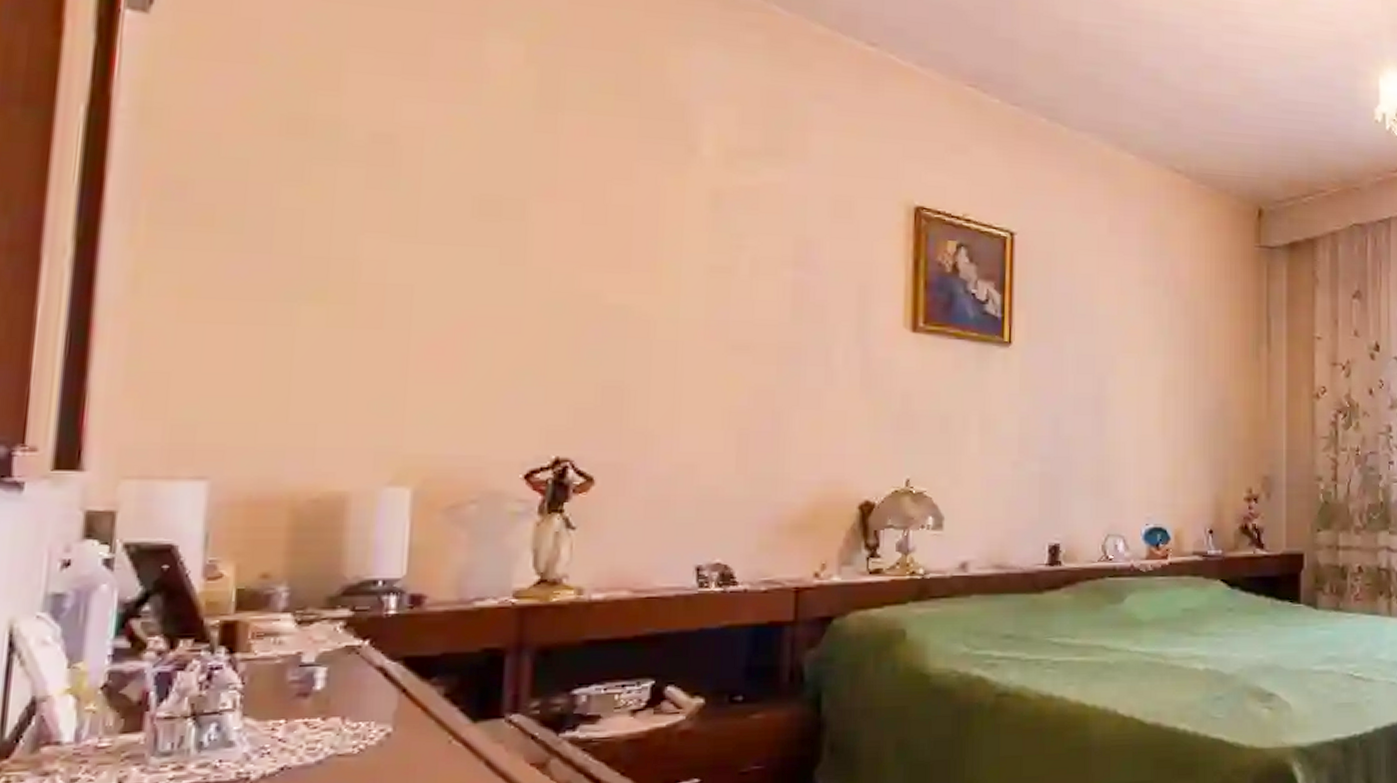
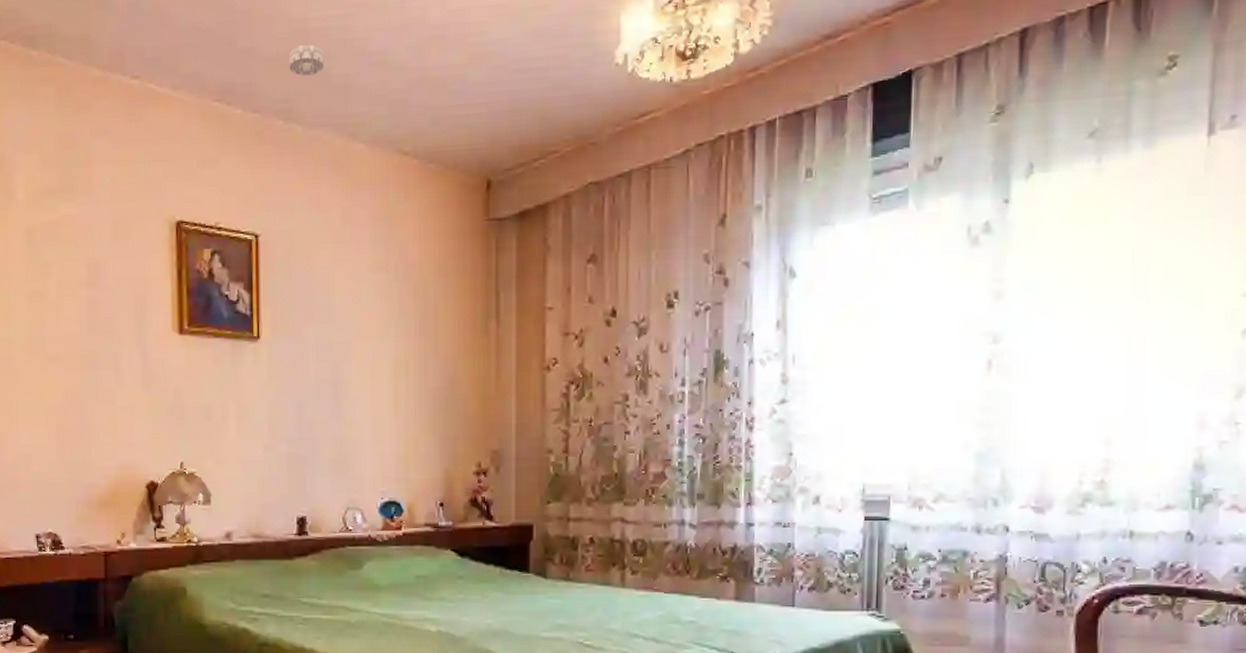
smoke detector: none [1054,47,1095,79] -> present [288,44,325,76]

